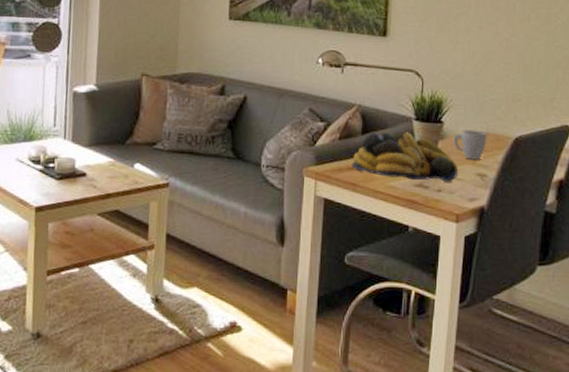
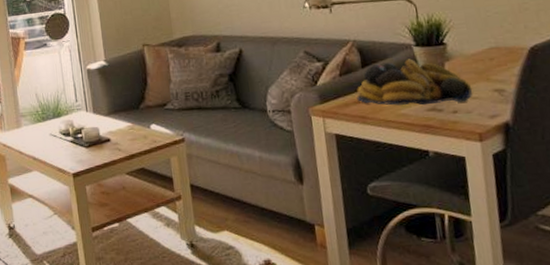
mug: present [453,129,487,160] -> none [460,46,499,77]

